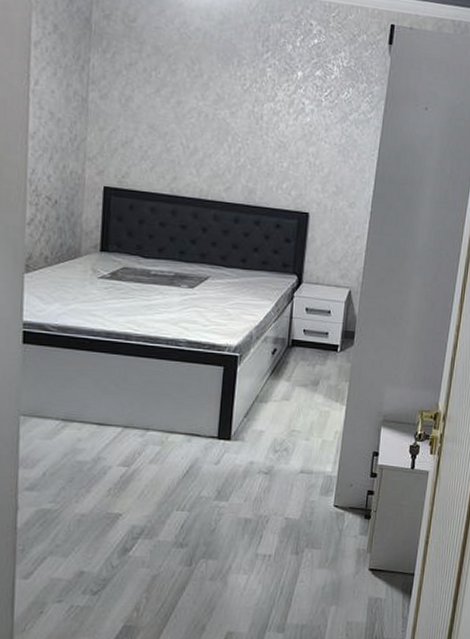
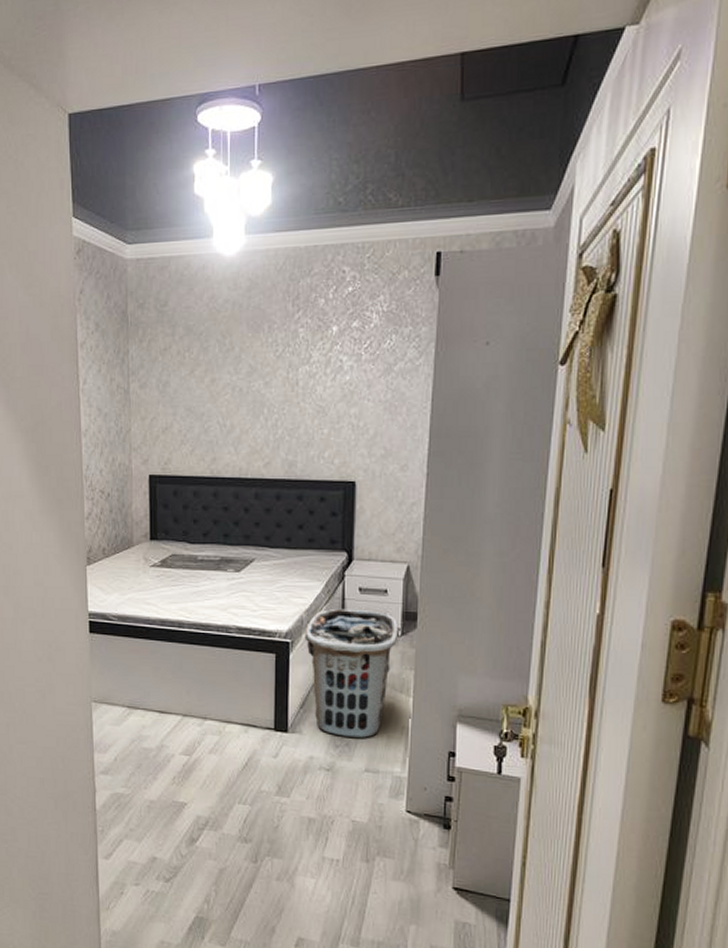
clothes hamper: none [253,326,339,444] -> present [304,608,399,739]

